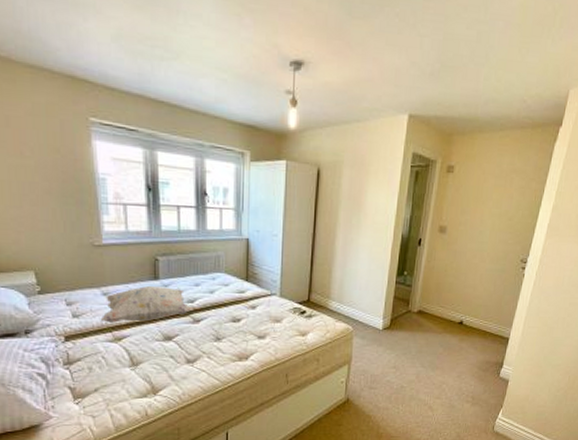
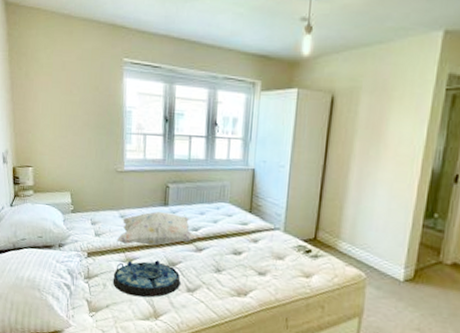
serving tray: none [100,336,179,376] -> present [112,260,181,298]

